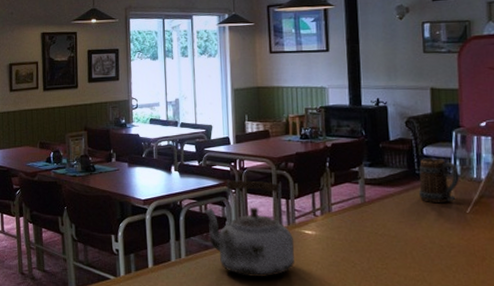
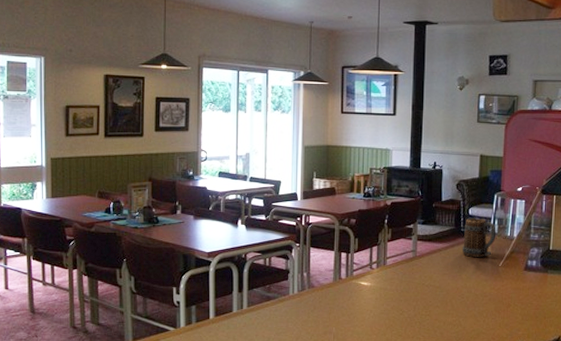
kettle: present [203,179,295,277] -> none [267,233,351,325]

